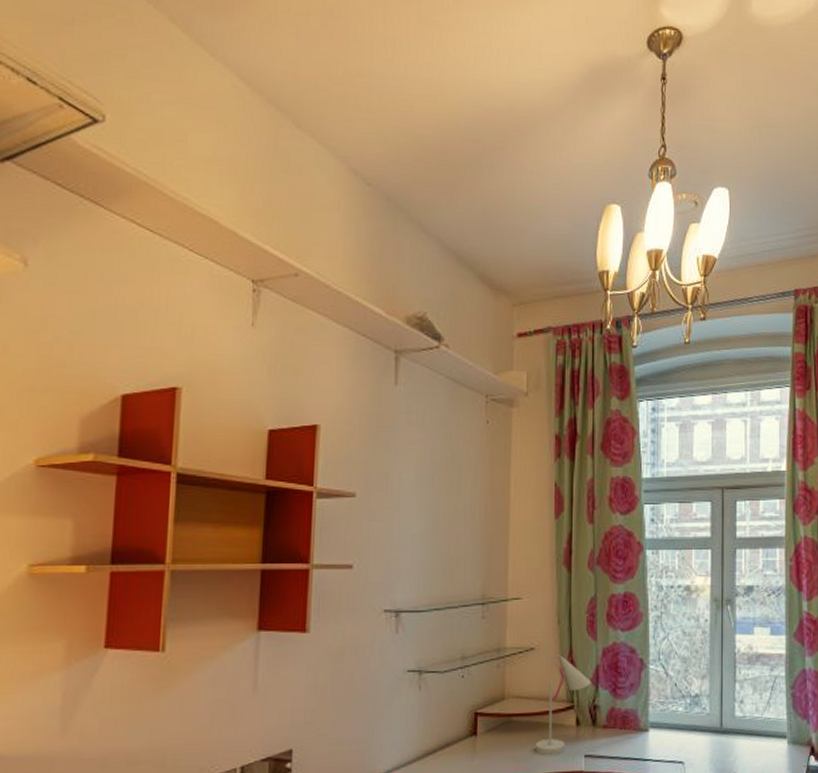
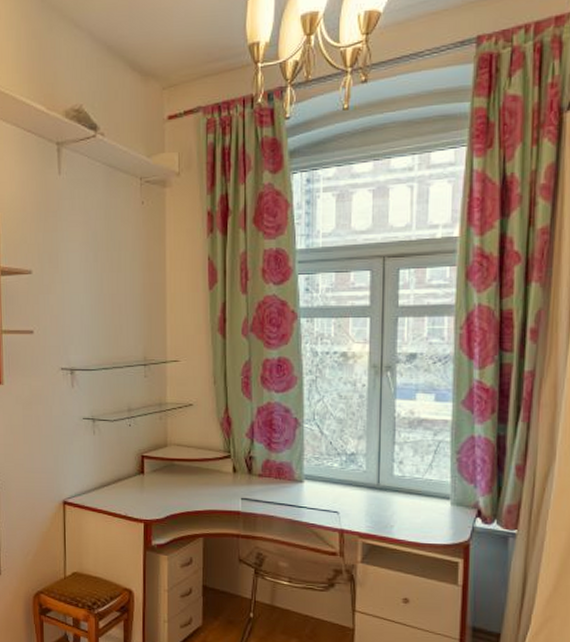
desk lamp: present [535,653,591,755] -> none [195,410,247,495]

